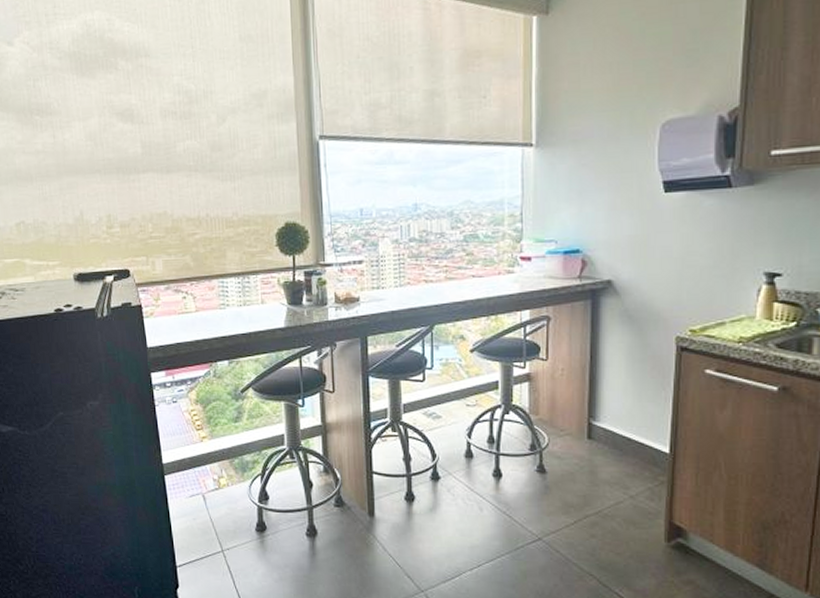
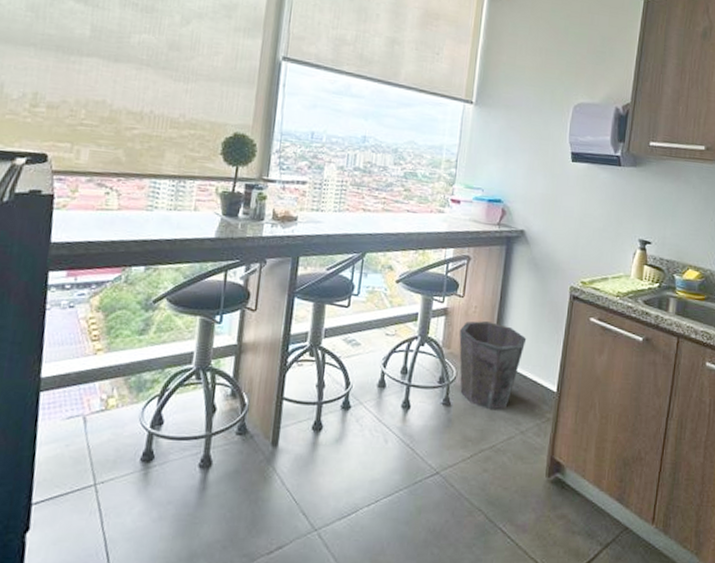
waste bin: none [547,382,627,475] -> present [459,320,527,410]

